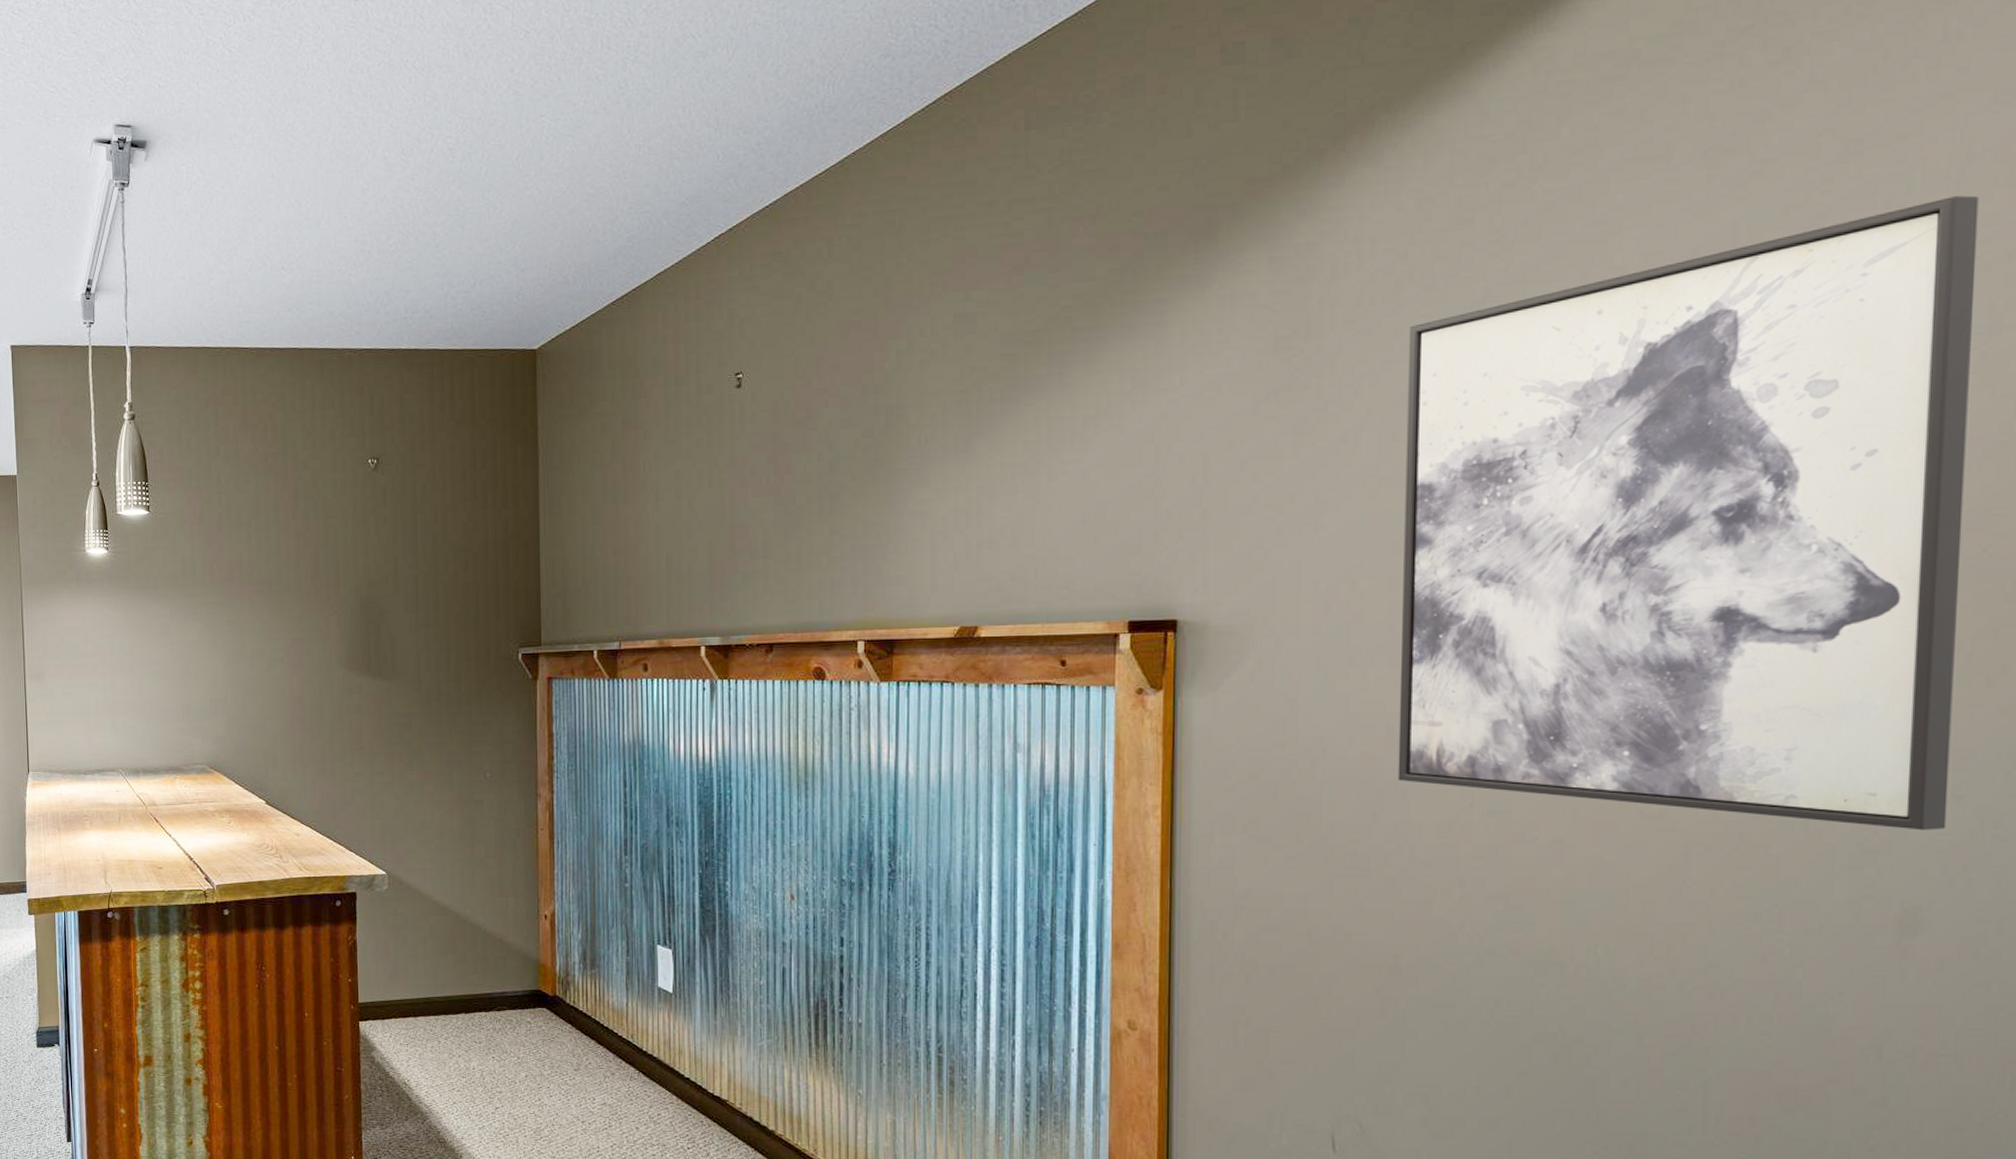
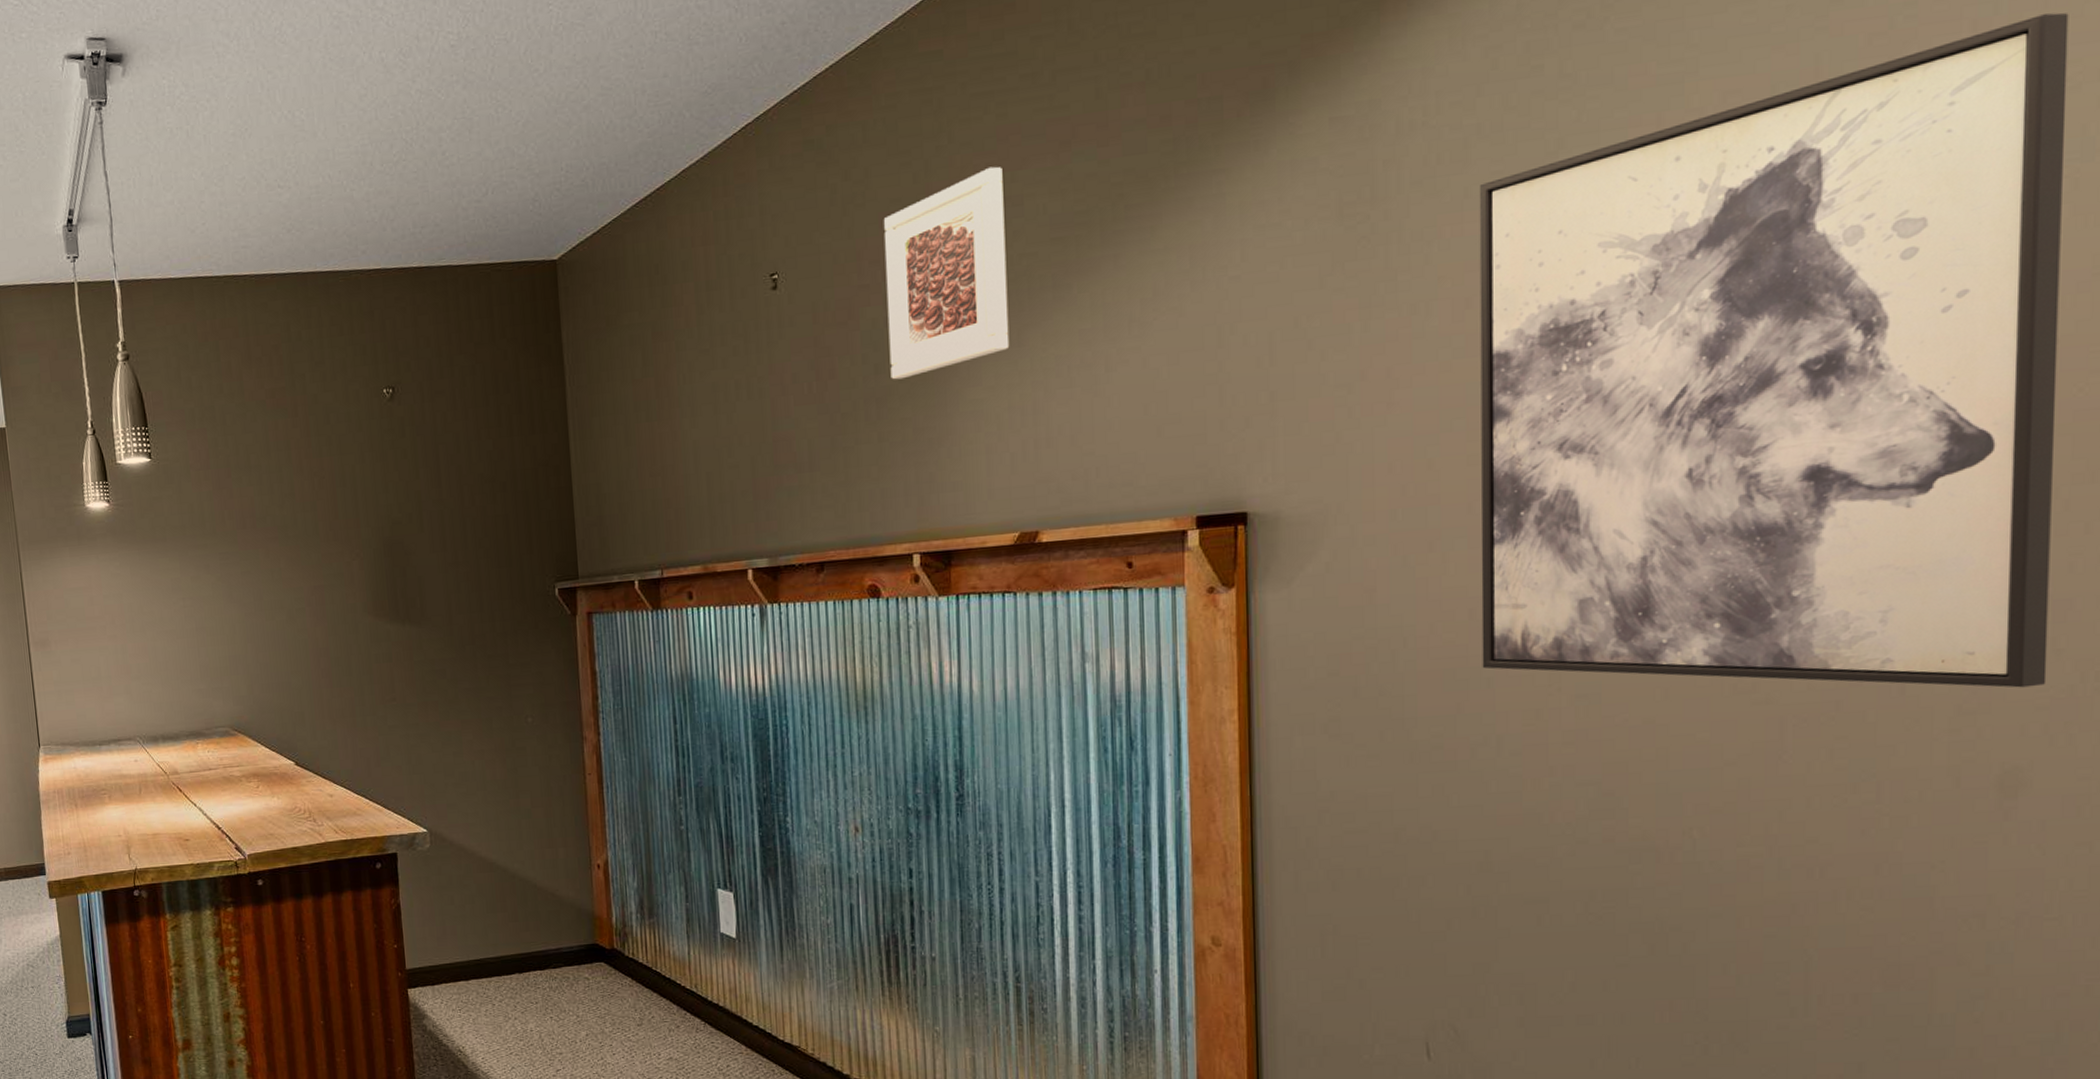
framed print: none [843,285,958,478] -> present [883,166,1010,380]

